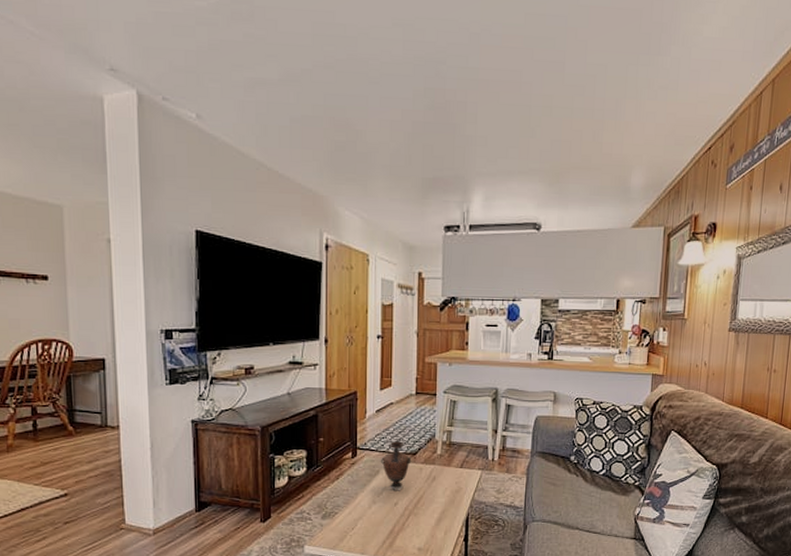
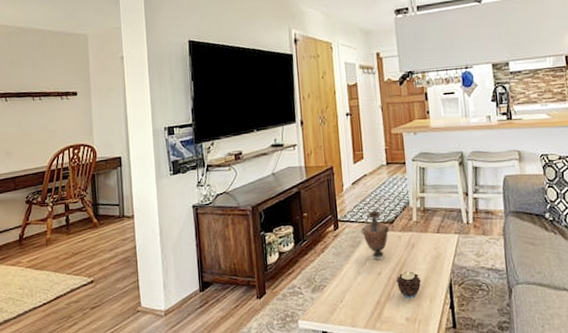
candle: none [412,503,438,529] -> present [396,271,421,299]

